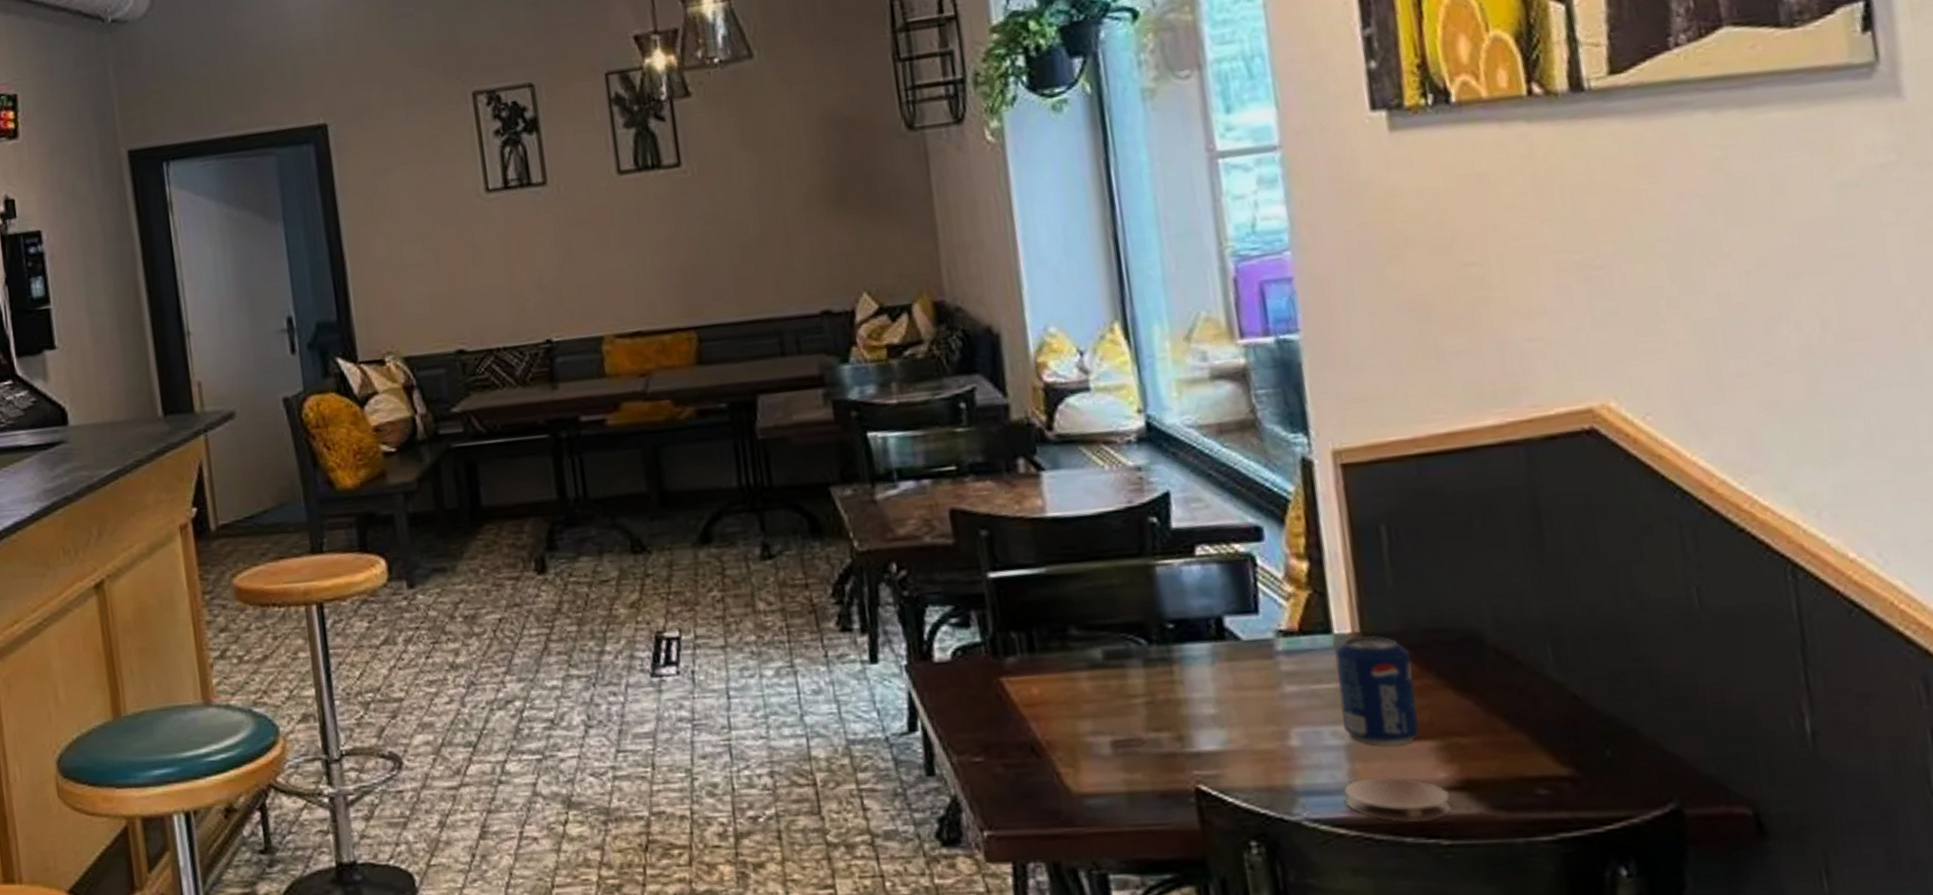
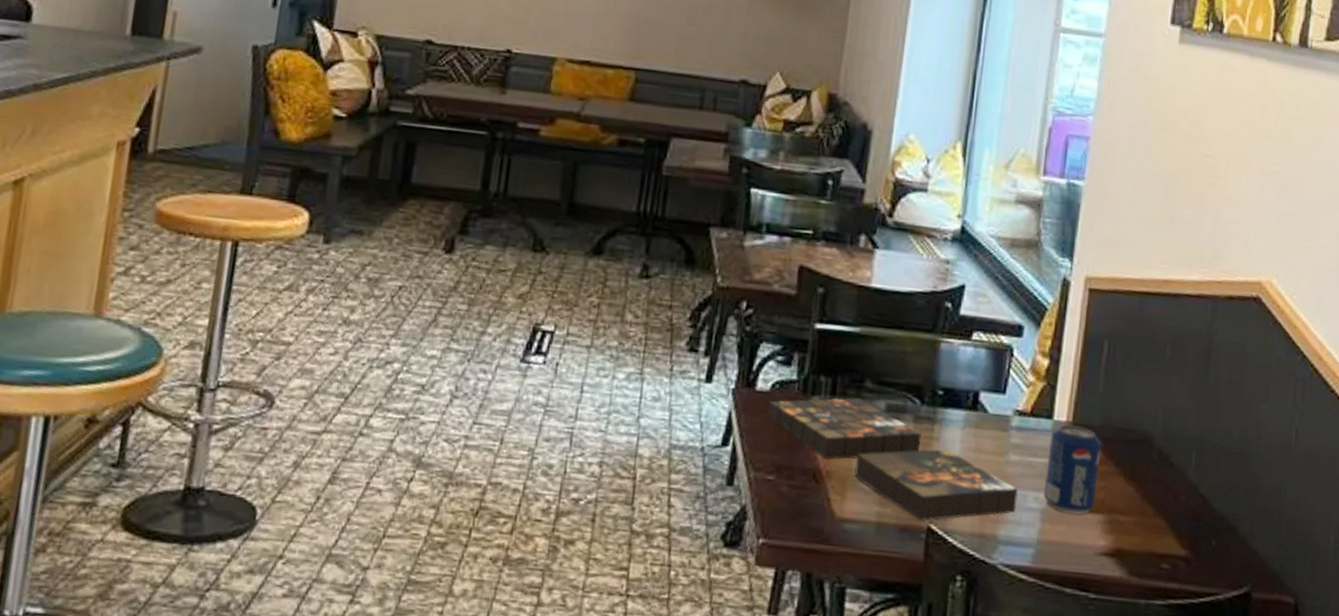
board game: none [953,649,1310,782] -> present [768,397,1019,521]
coaster: present [1344,777,1452,823] -> none [1031,537,1103,578]

